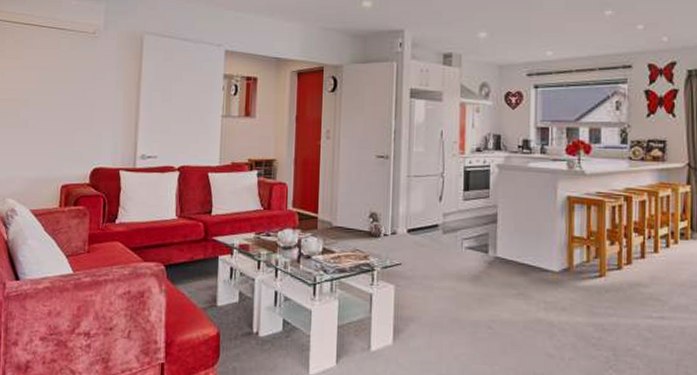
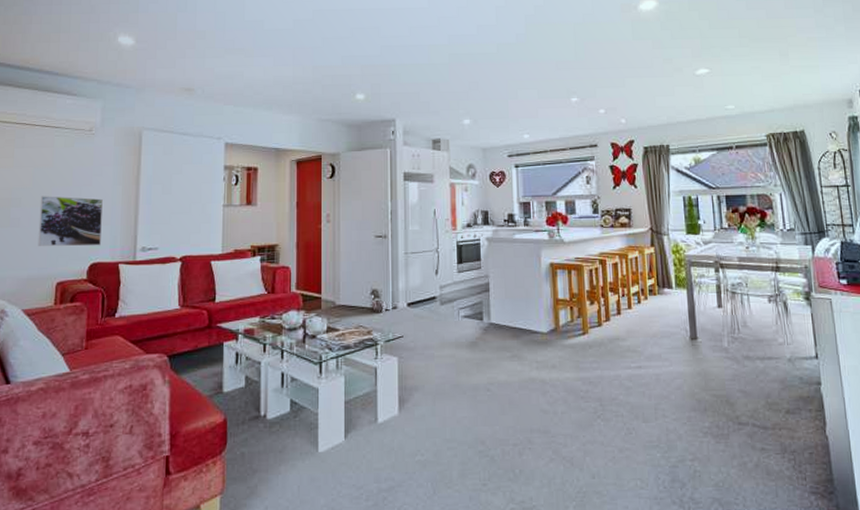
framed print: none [44,98,105,151] -> present [38,196,103,247]

